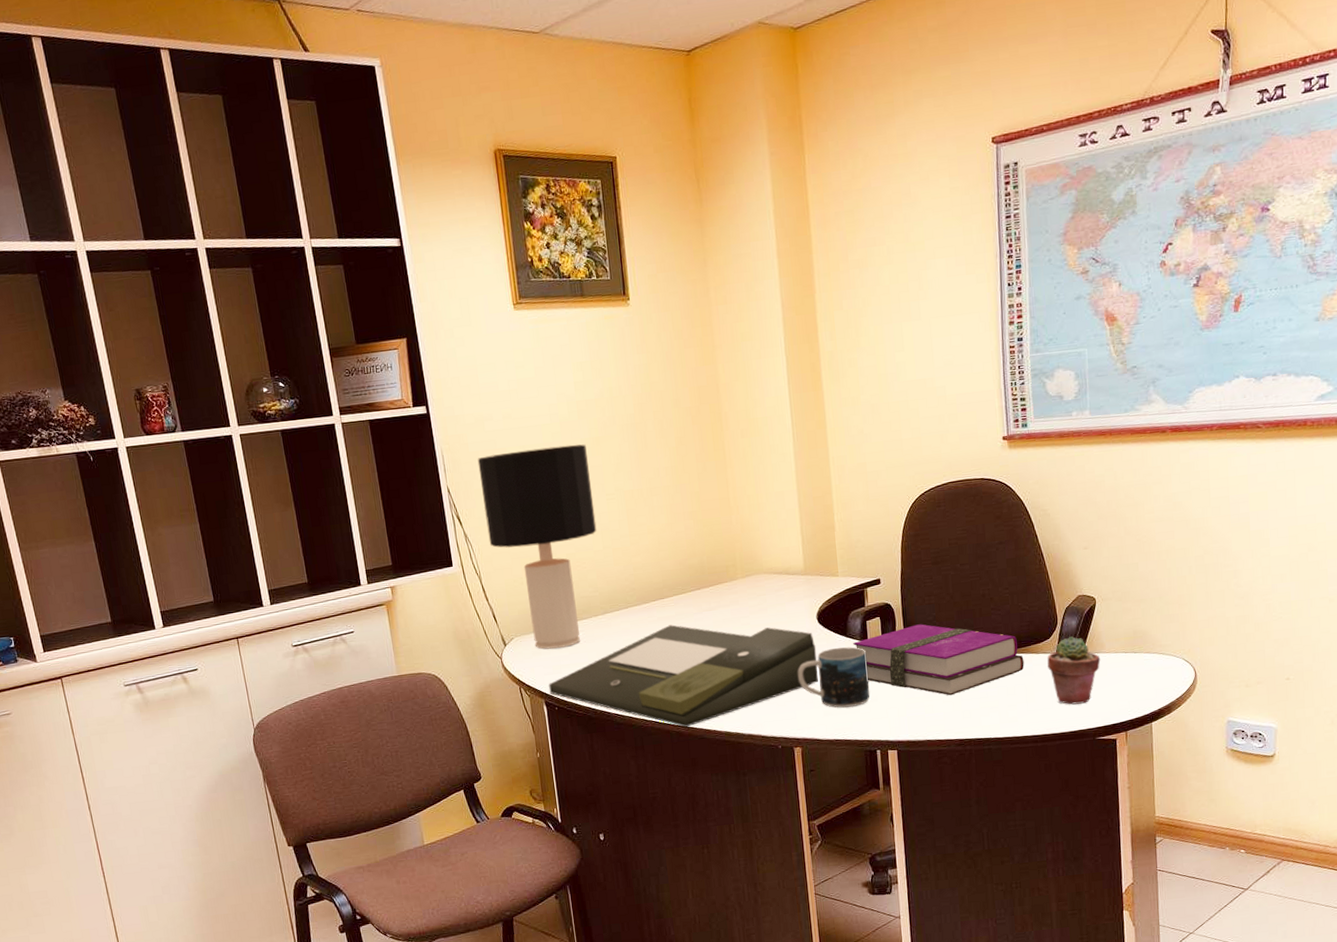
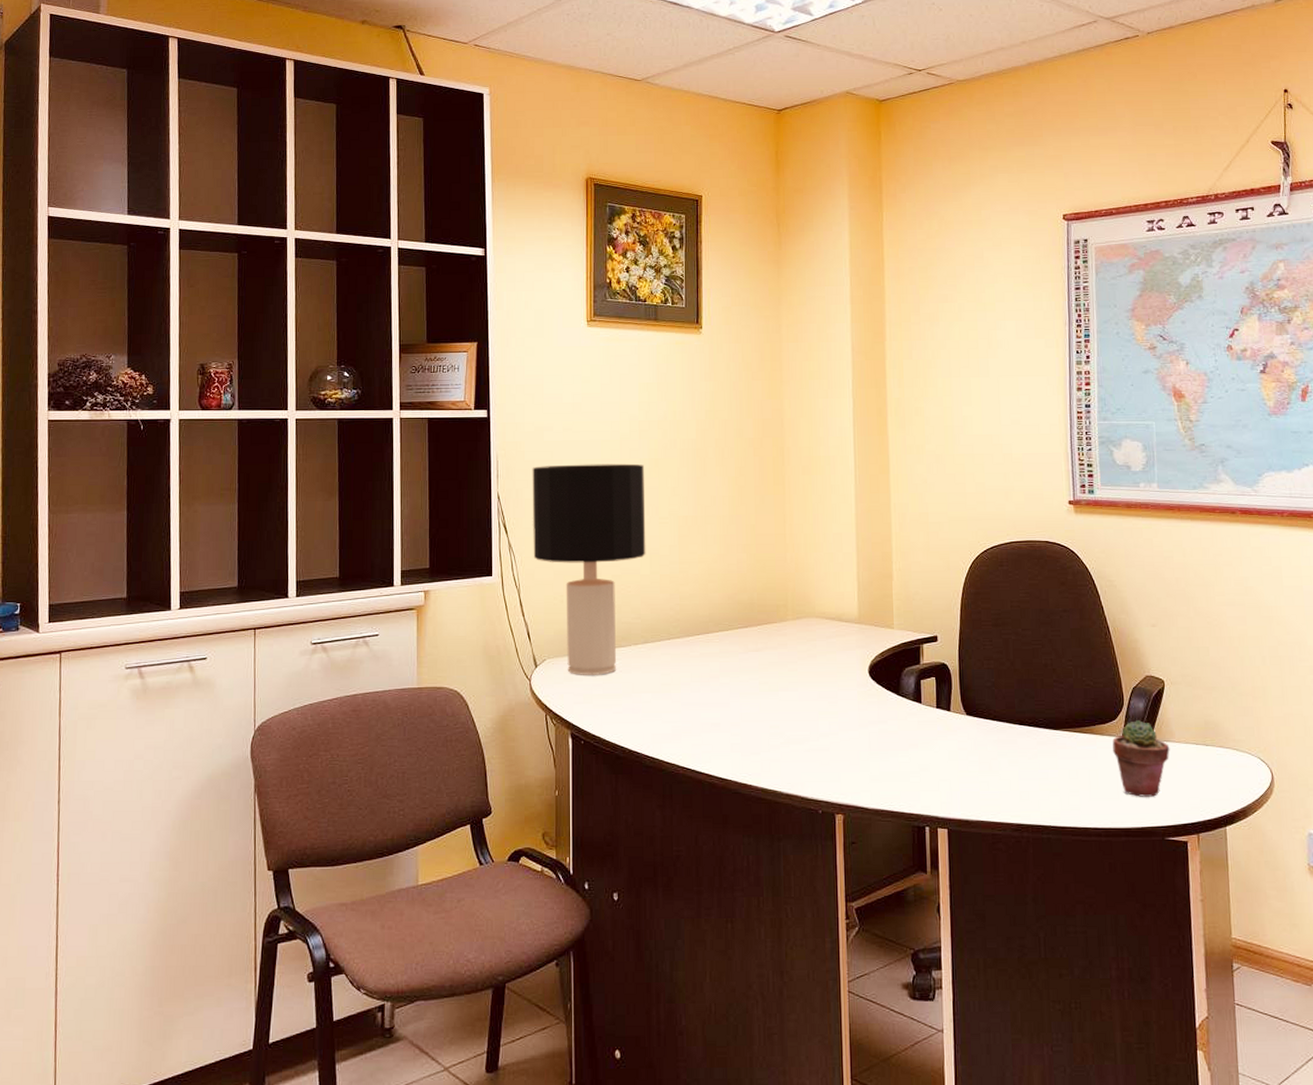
document tray: present [548,624,819,727] -> none [577,662,867,779]
mug: present [798,647,870,708] -> none [845,706,921,774]
hardback book: present [853,624,1025,696] -> none [905,689,1088,773]

